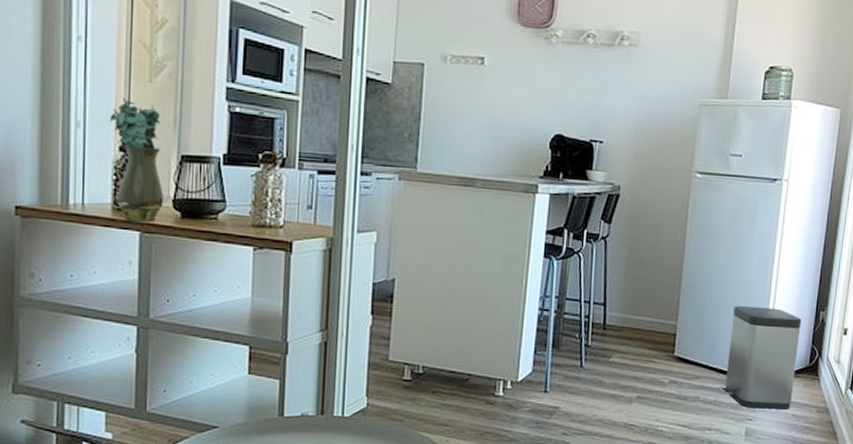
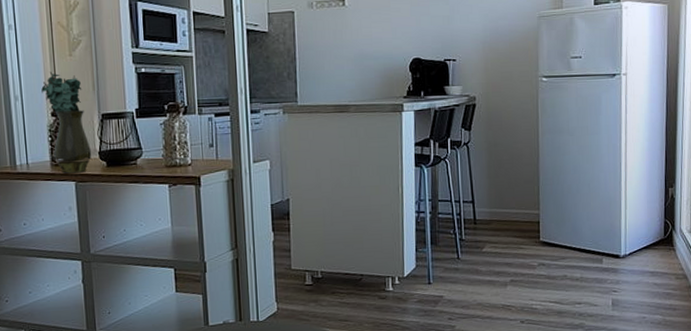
pedal bin: present [718,305,802,409] -> none [582,189,653,281]

